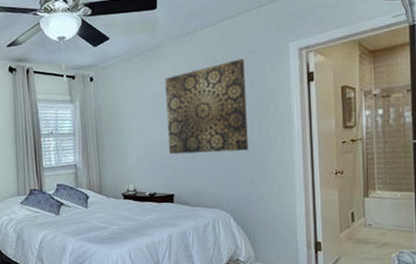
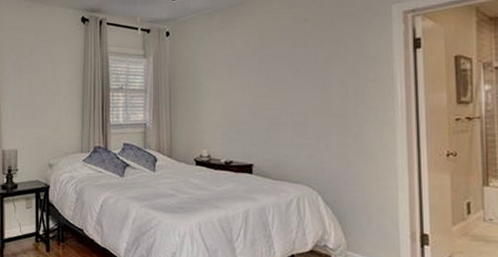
wall art: present [165,58,248,155] -> none [248,20,342,121]

